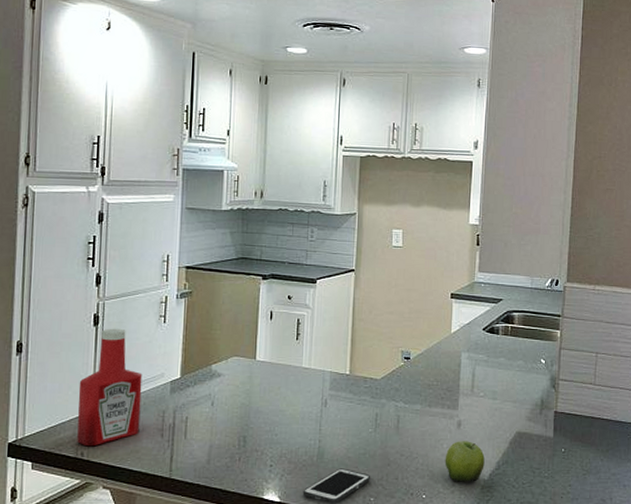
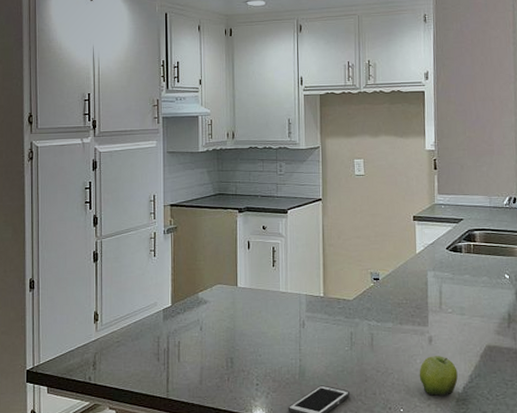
ketchup bottle: present [77,328,143,445] -> none [84,263,138,370]

